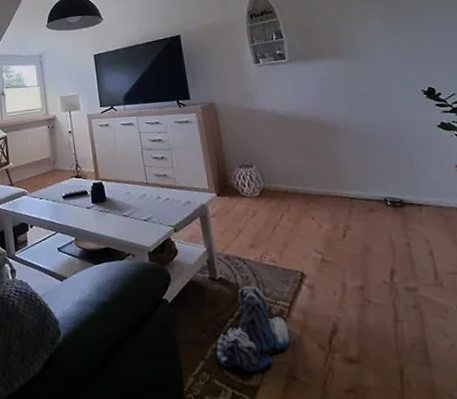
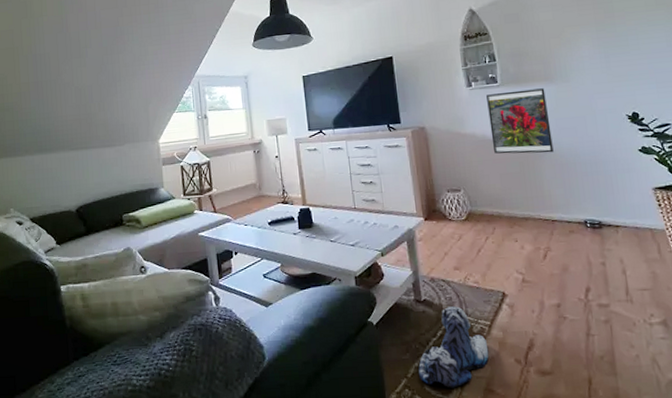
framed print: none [275,64,347,130] -> present [486,88,554,154]

